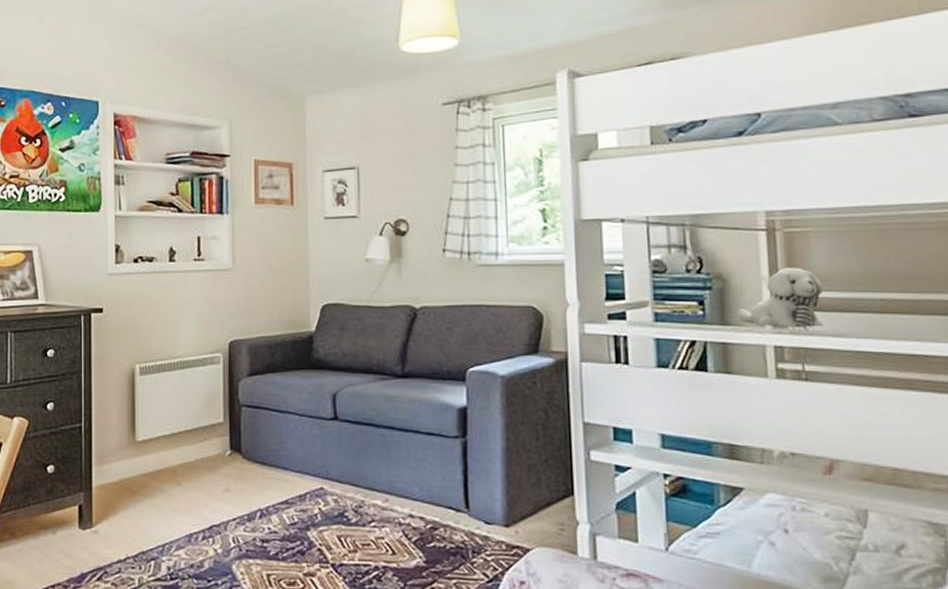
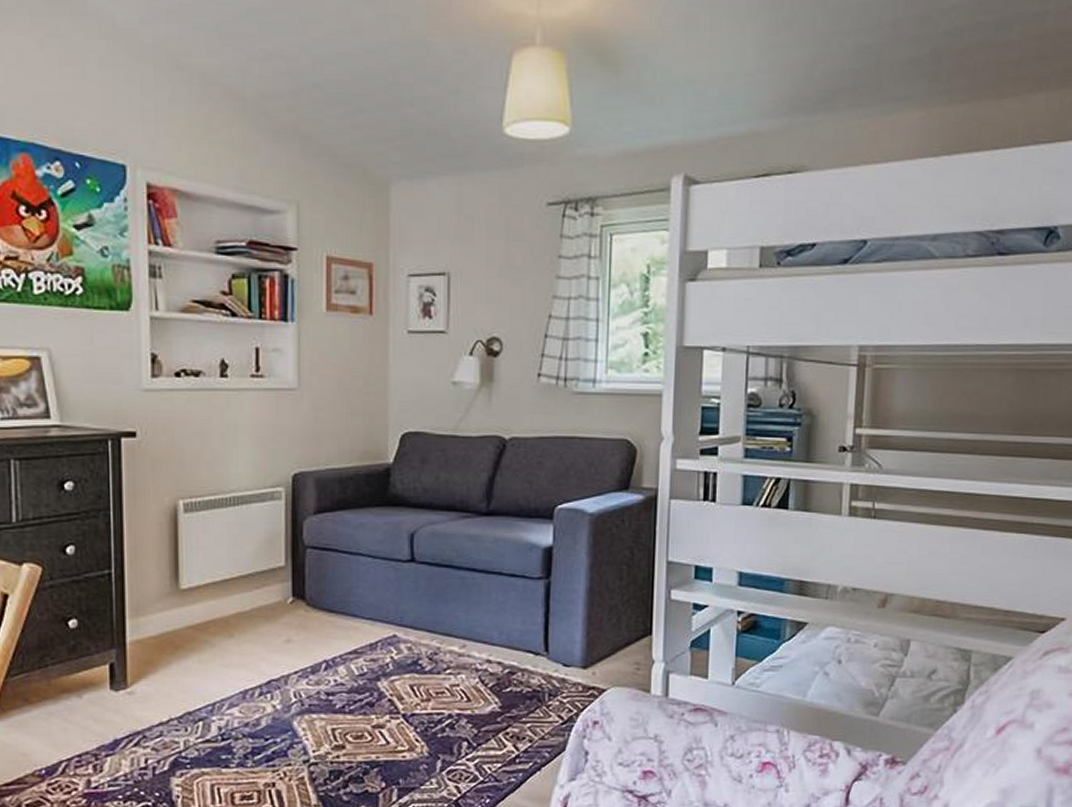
plush toy: present [737,267,824,328] -> none [821,405,901,466]

